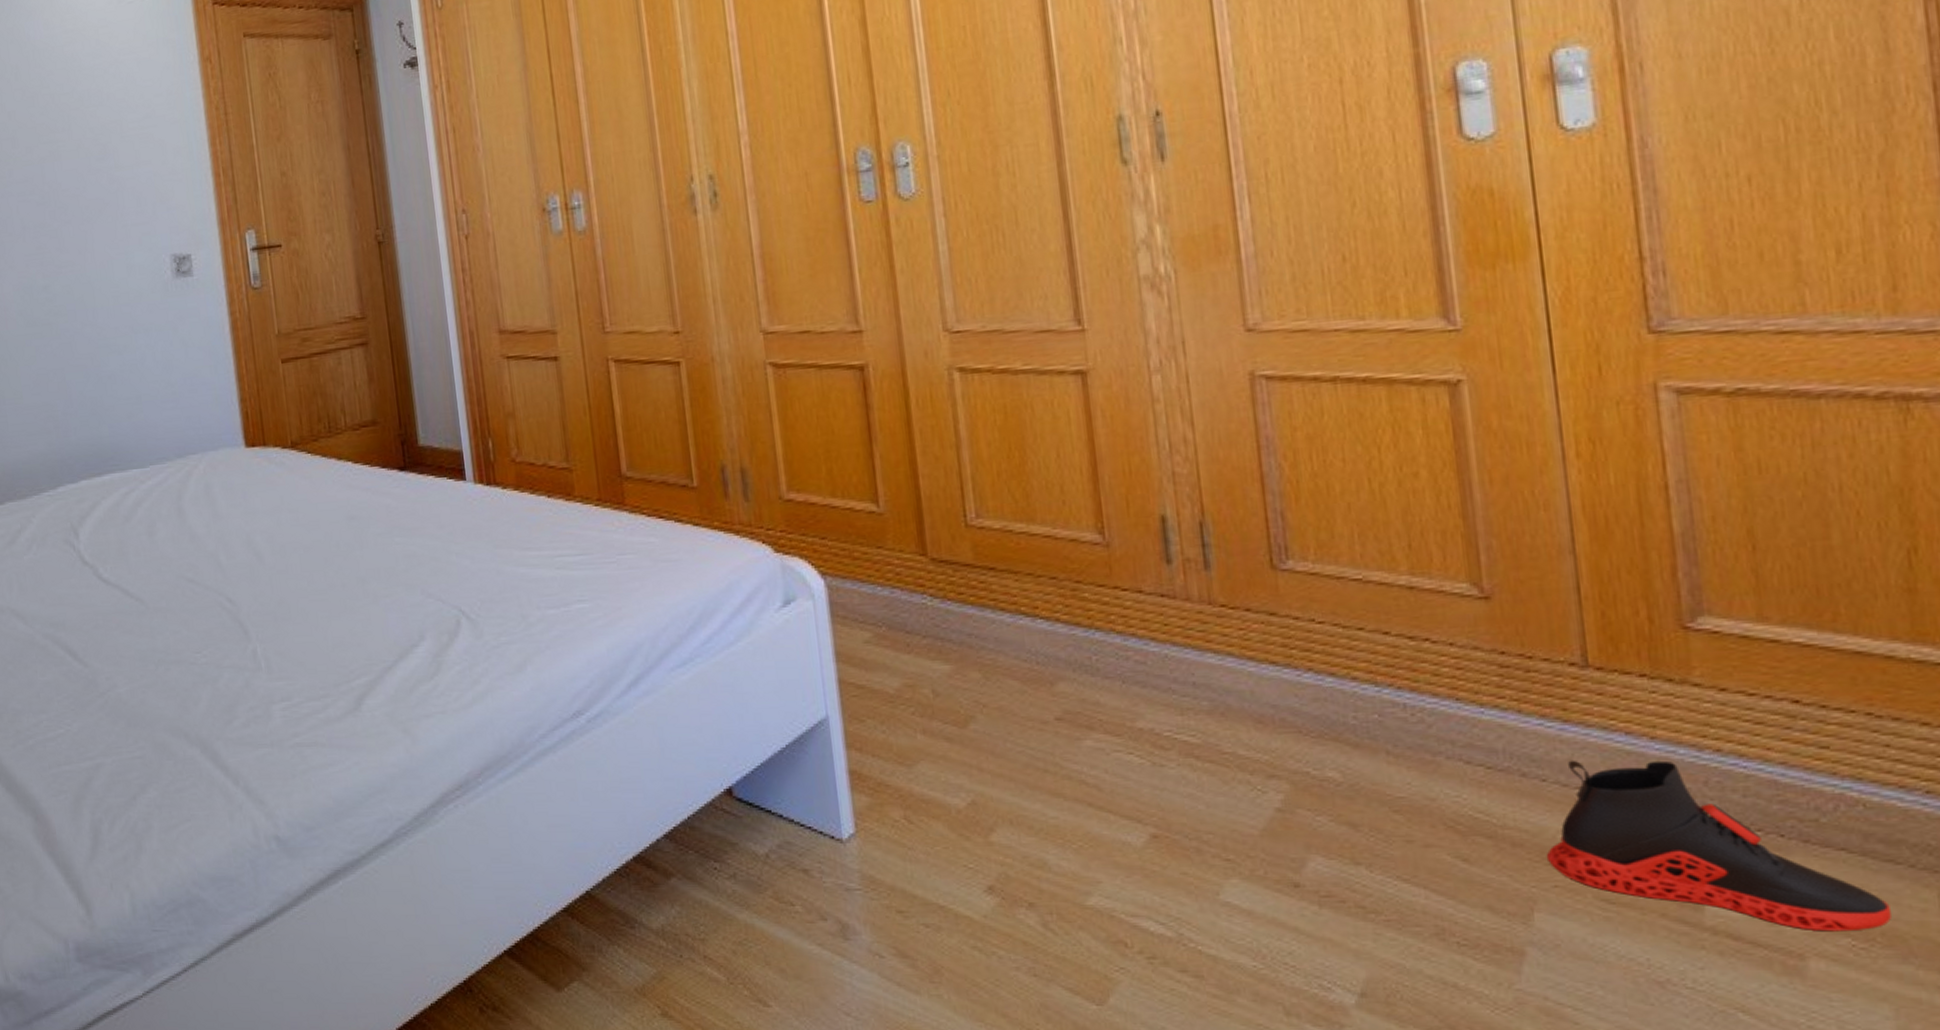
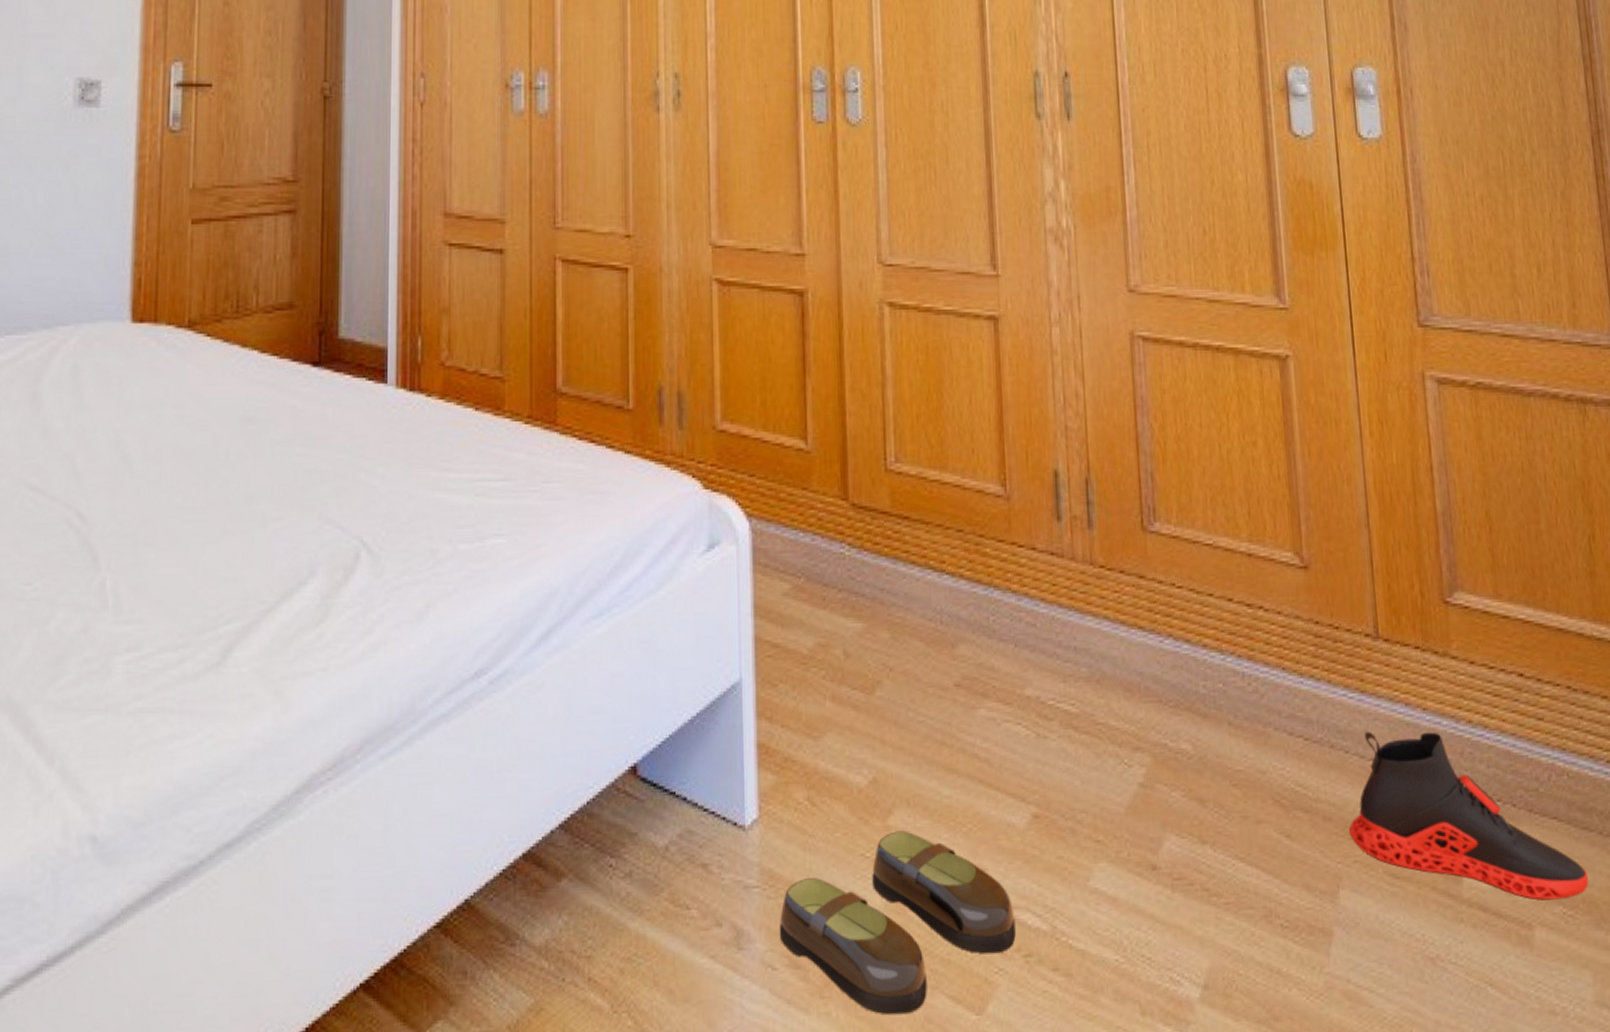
slippers: none [884,846,1137,1001] -> present [779,831,1016,1016]

